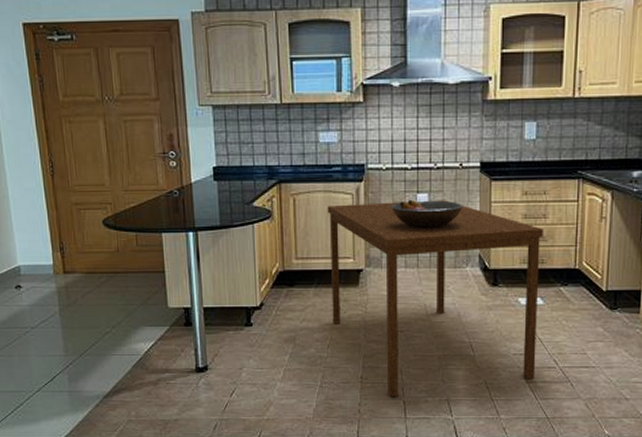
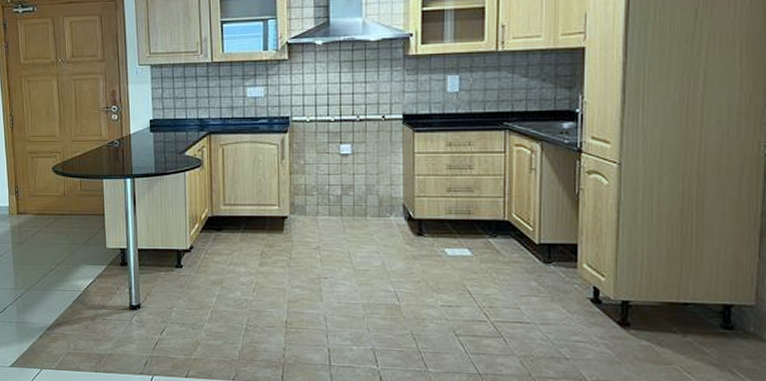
dining table: present [327,200,543,398] -> none [254,151,469,344]
fruit bowl: present [390,199,464,228] -> none [314,150,387,178]

